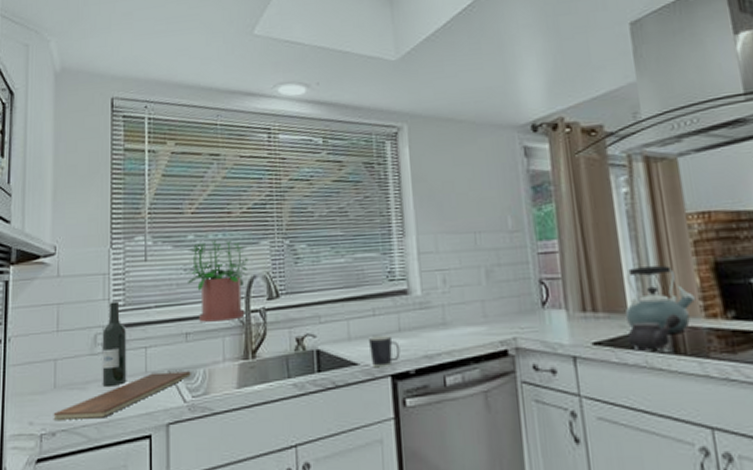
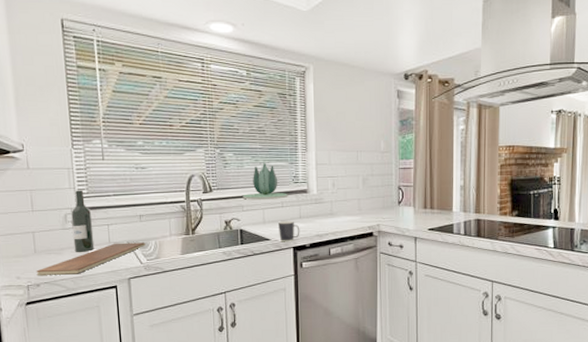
potted plant: present [186,240,248,322] -> none [138,147,188,208]
succulent plant: none [319,254,380,307] -> present [243,162,287,200]
kettle: present [624,265,697,335] -> none [450,180,496,225]
teapot: present [627,314,681,349] -> none [450,212,484,234]

